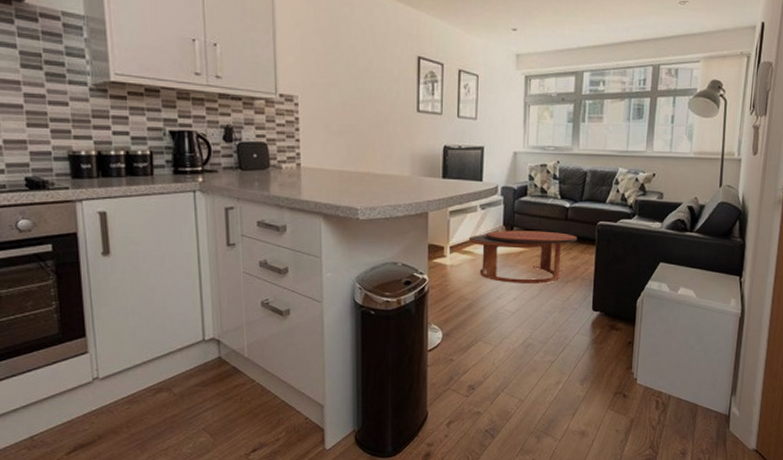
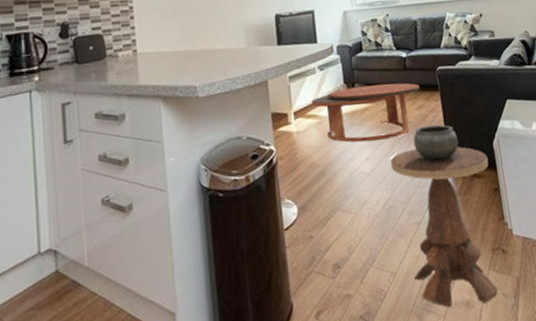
side table: none [535,276,629,435] -> present [390,124,498,308]

